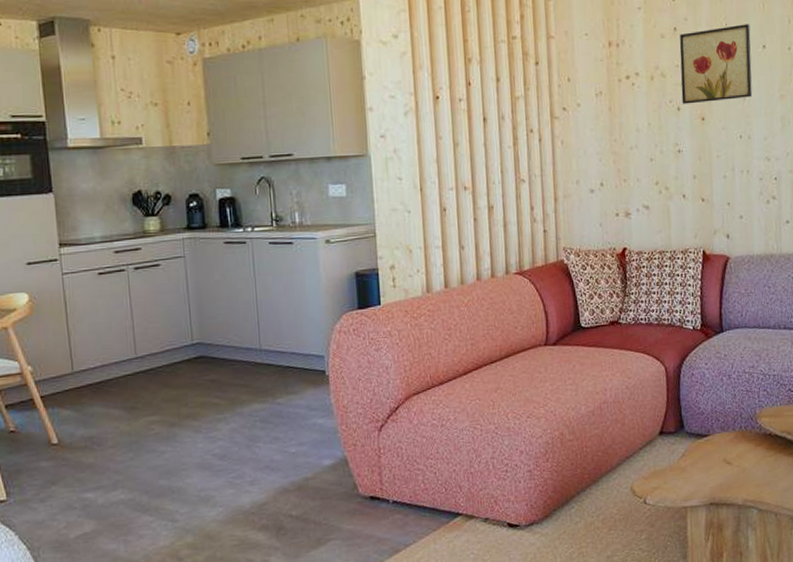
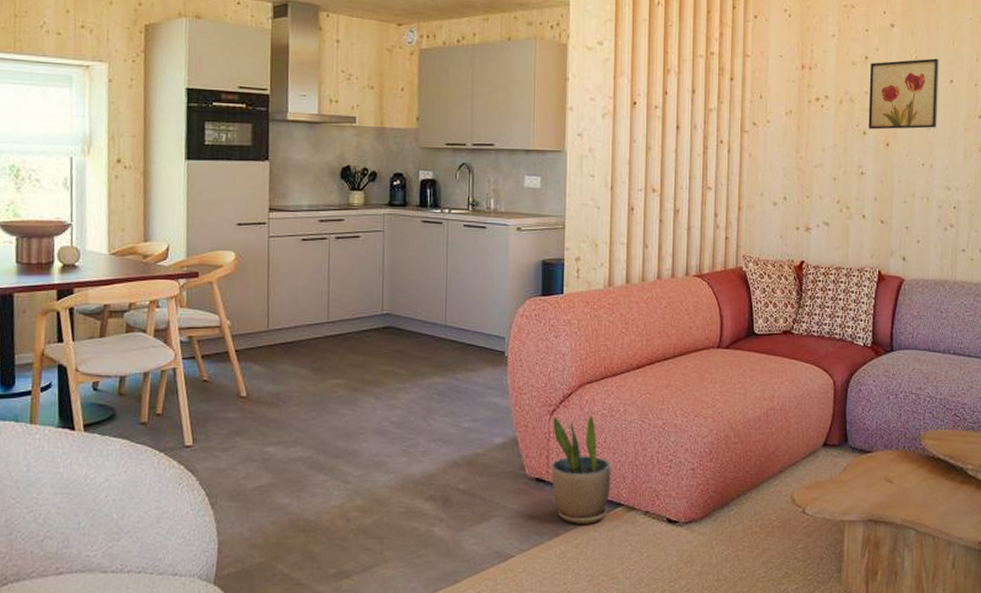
potted plant: none [382,426,448,538] -> present [552,414,611,524]

